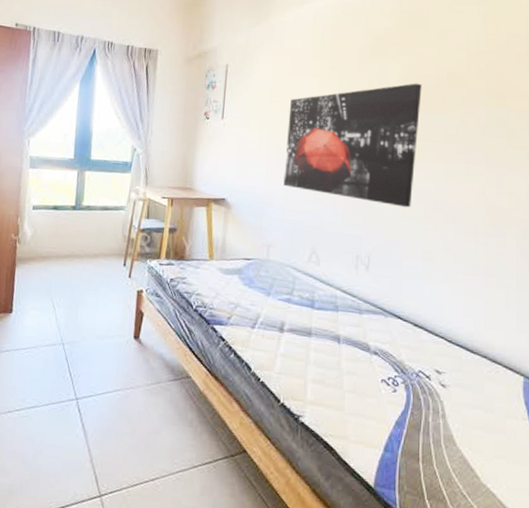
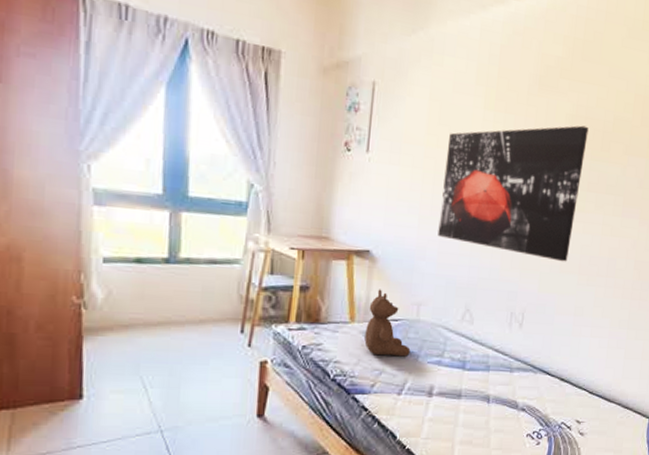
teddy bear: none [221,231,262,293] -> present [364,289,411,357]

